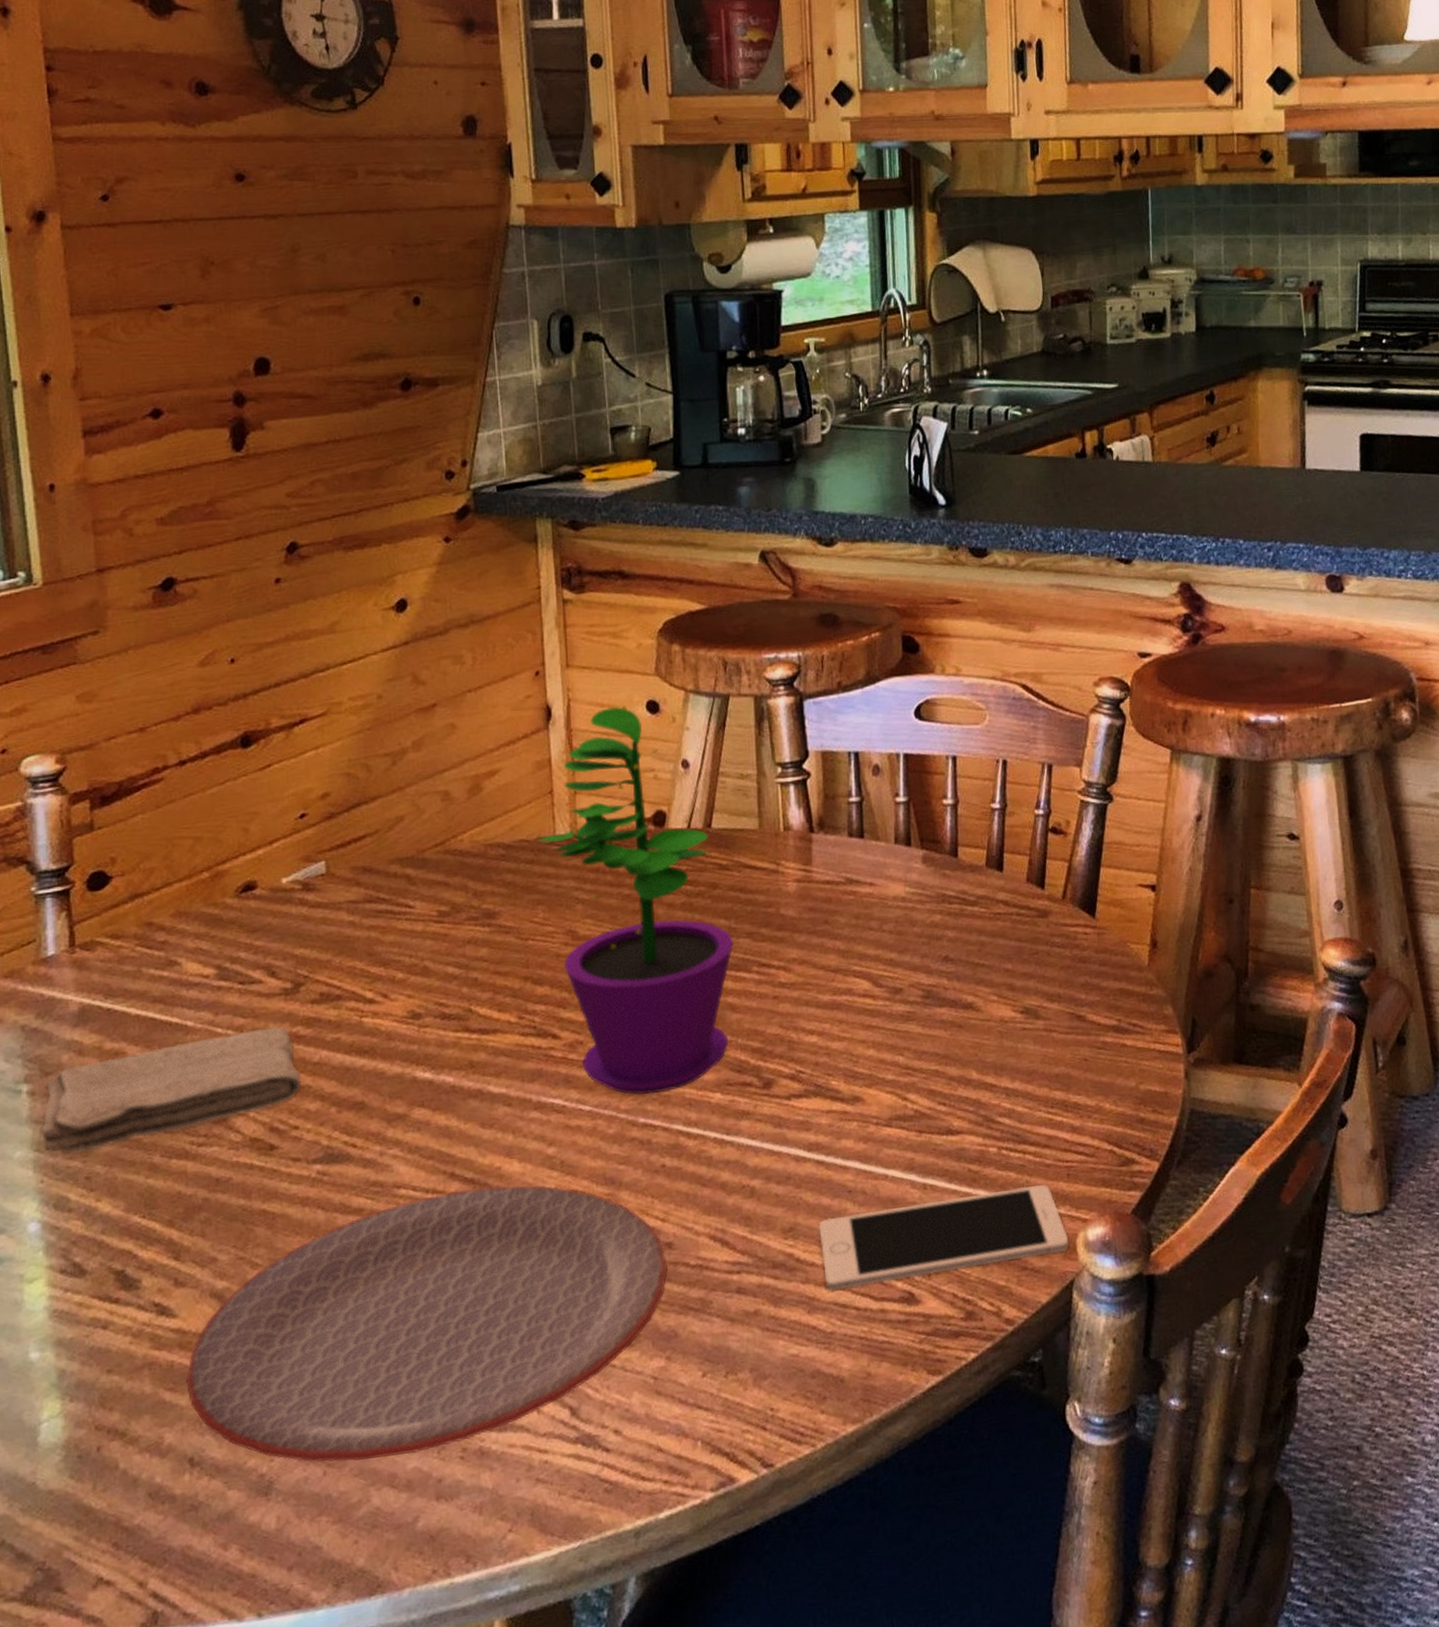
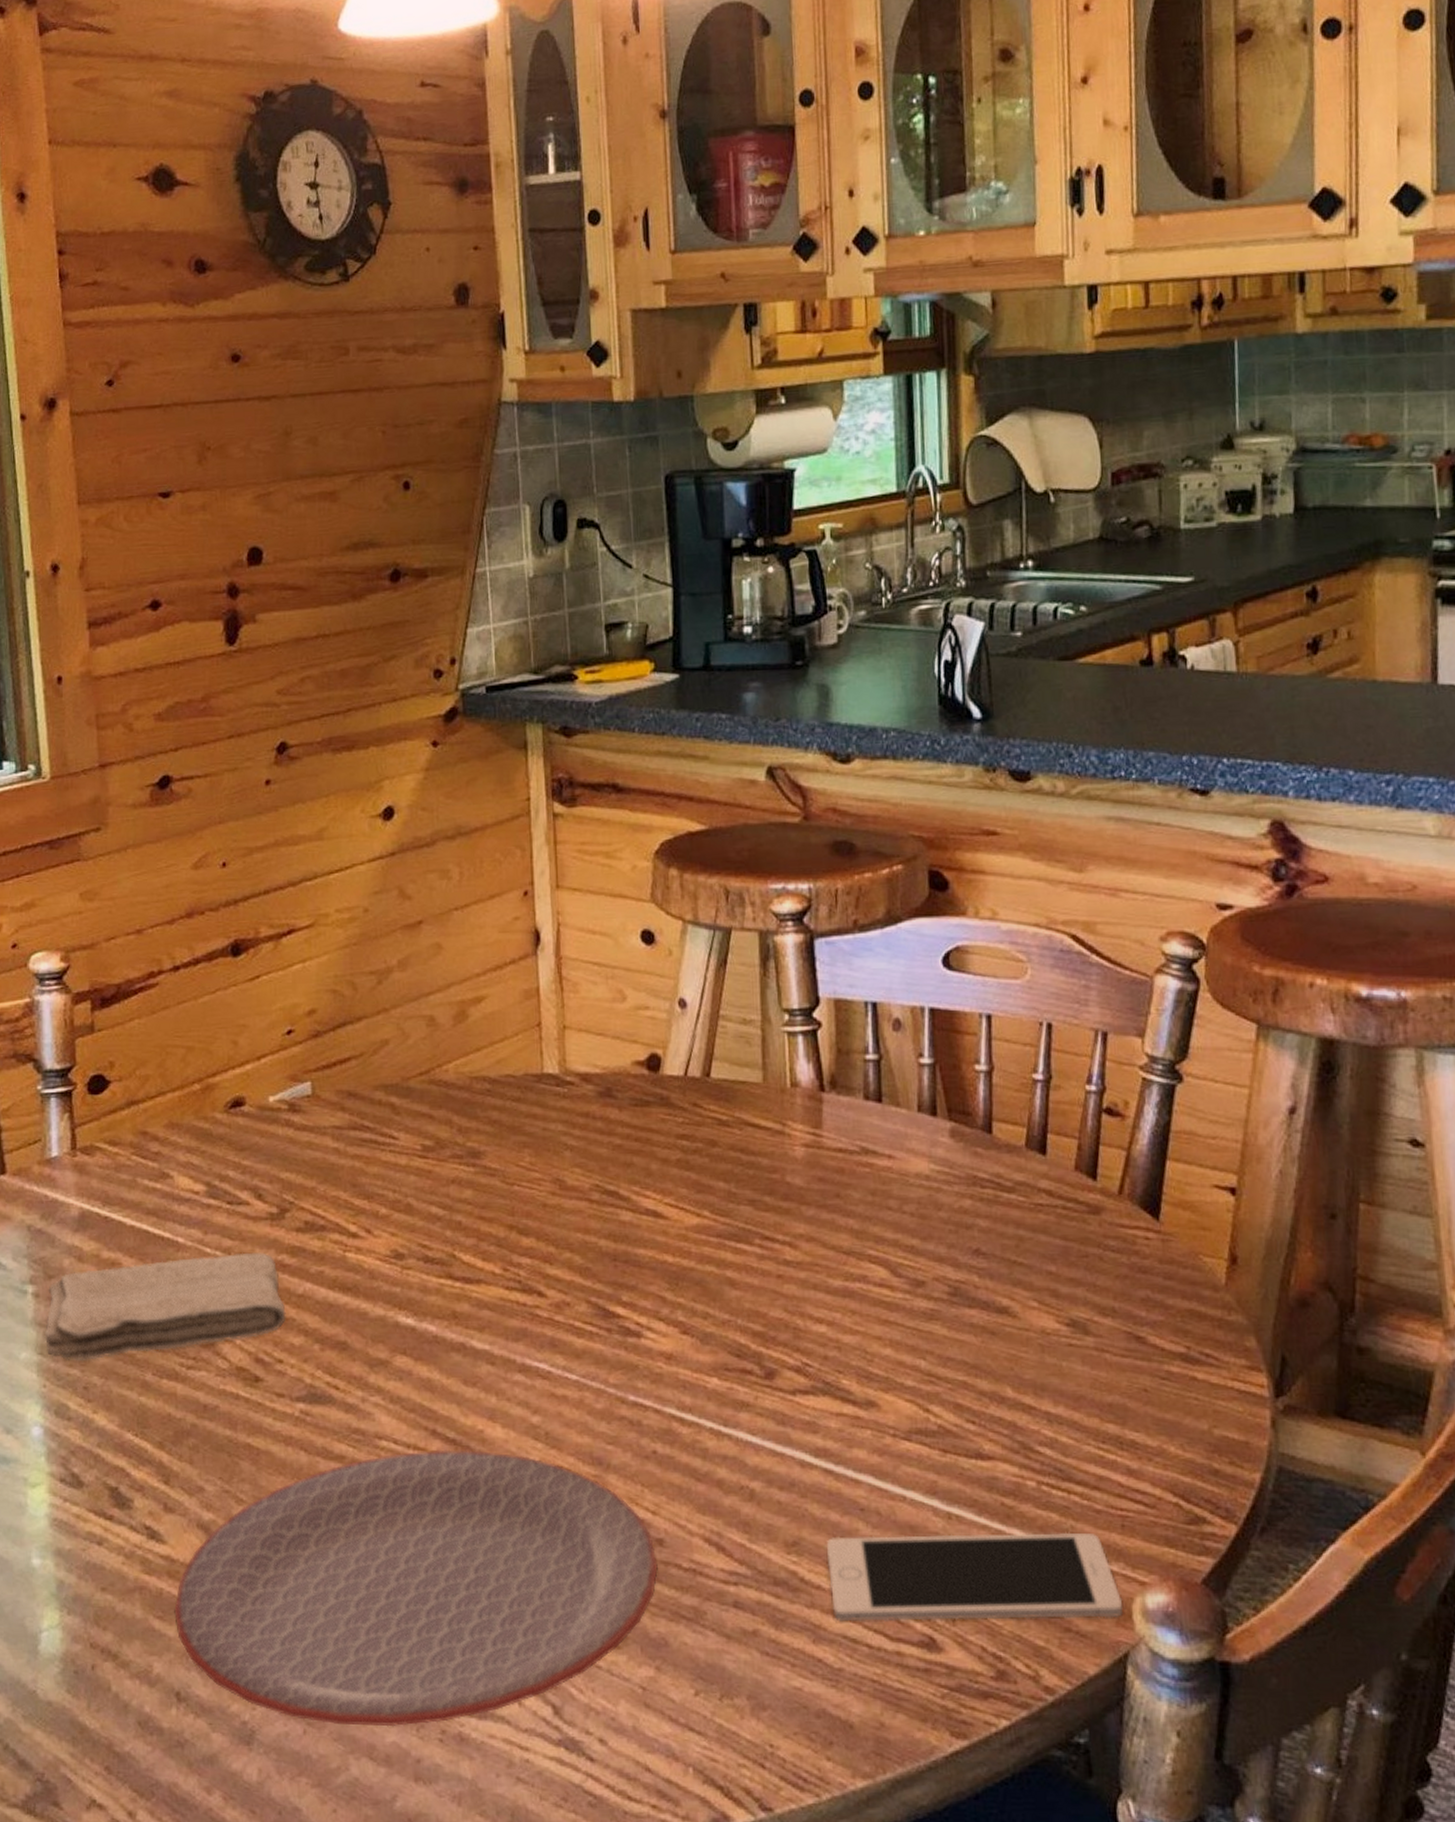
flower pot: present [537,705,734,1096] -> none [524,934,734,1370]

